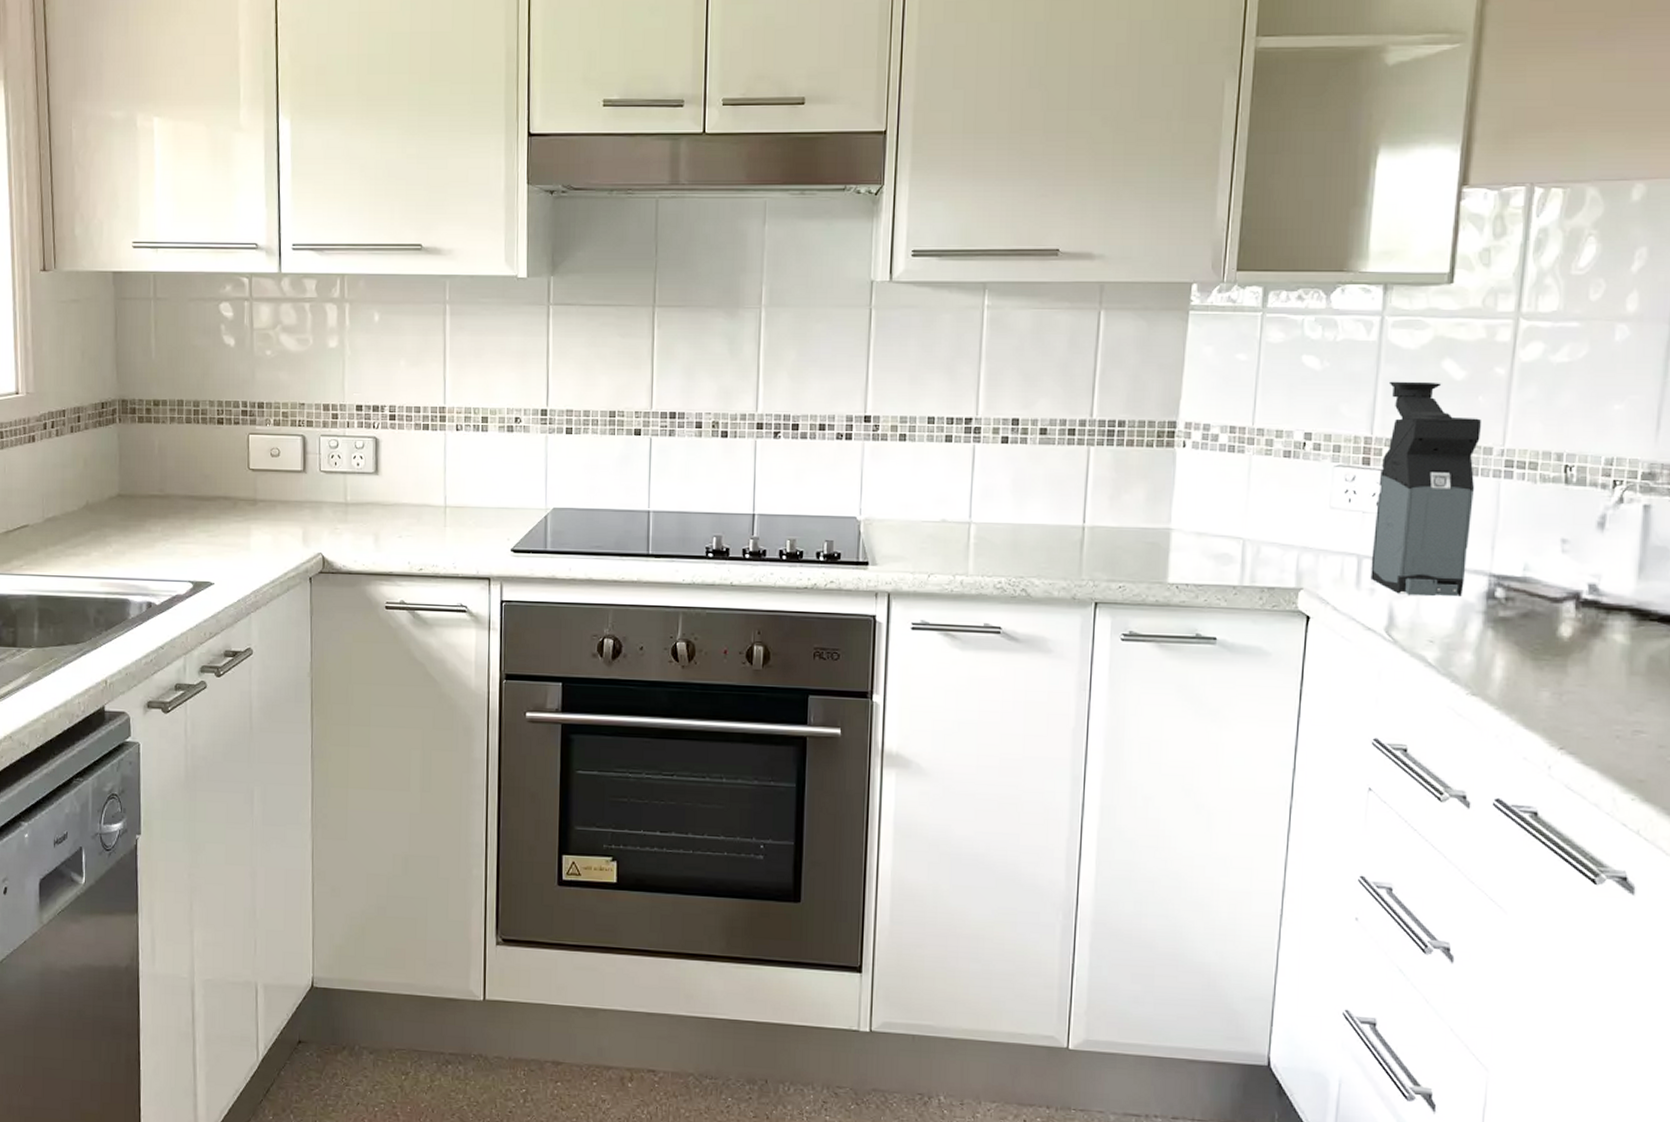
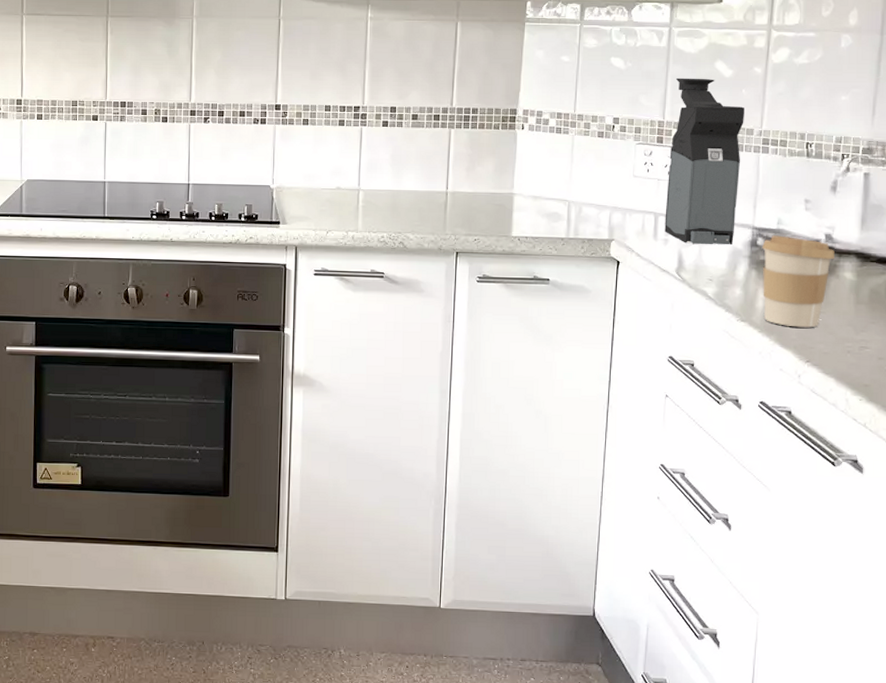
coffee cup: none [1501,585,1601,705] -> present [762,235,835,328]

